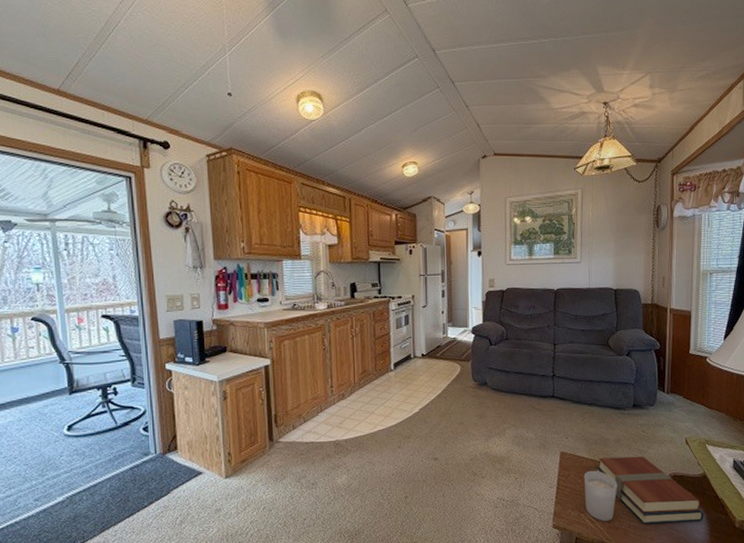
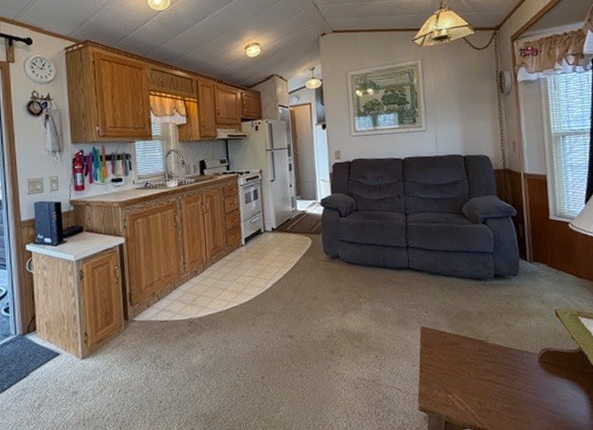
candle holder: present [584,470,618,521] -> none [448,346,486,403]
books: present [595,456,704,524] -> none [459,330,585,406]

